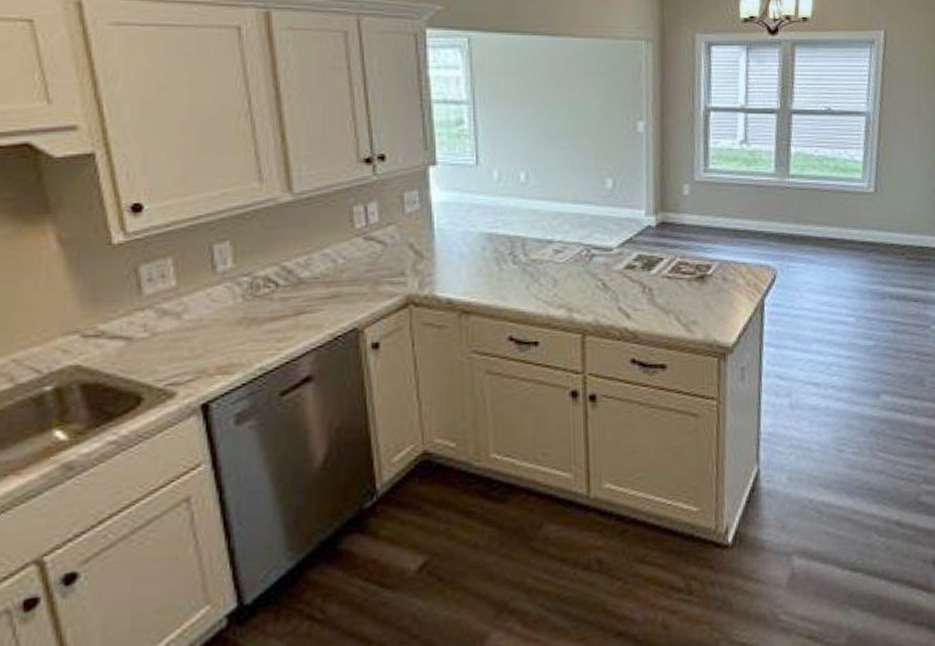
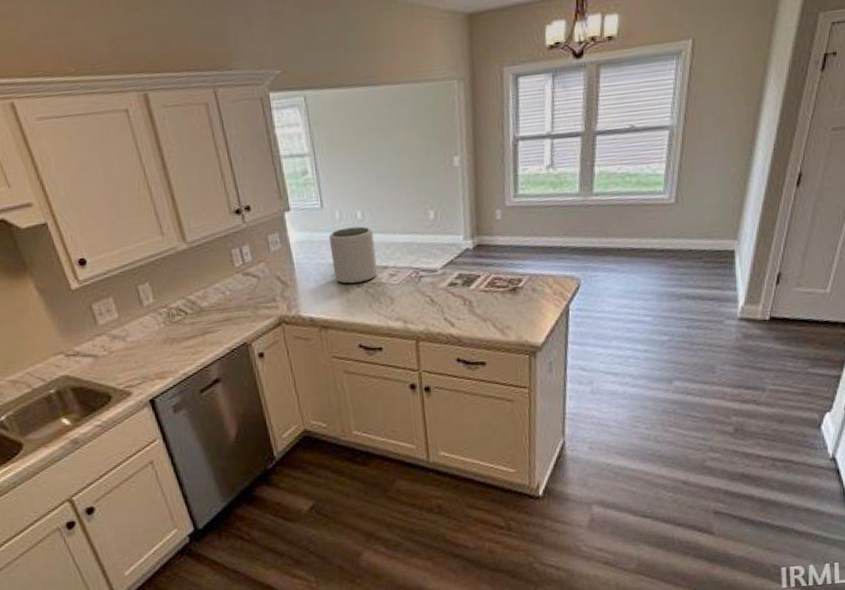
plant pot: none [482,190,540,259] -> present [328,226,378,284]

